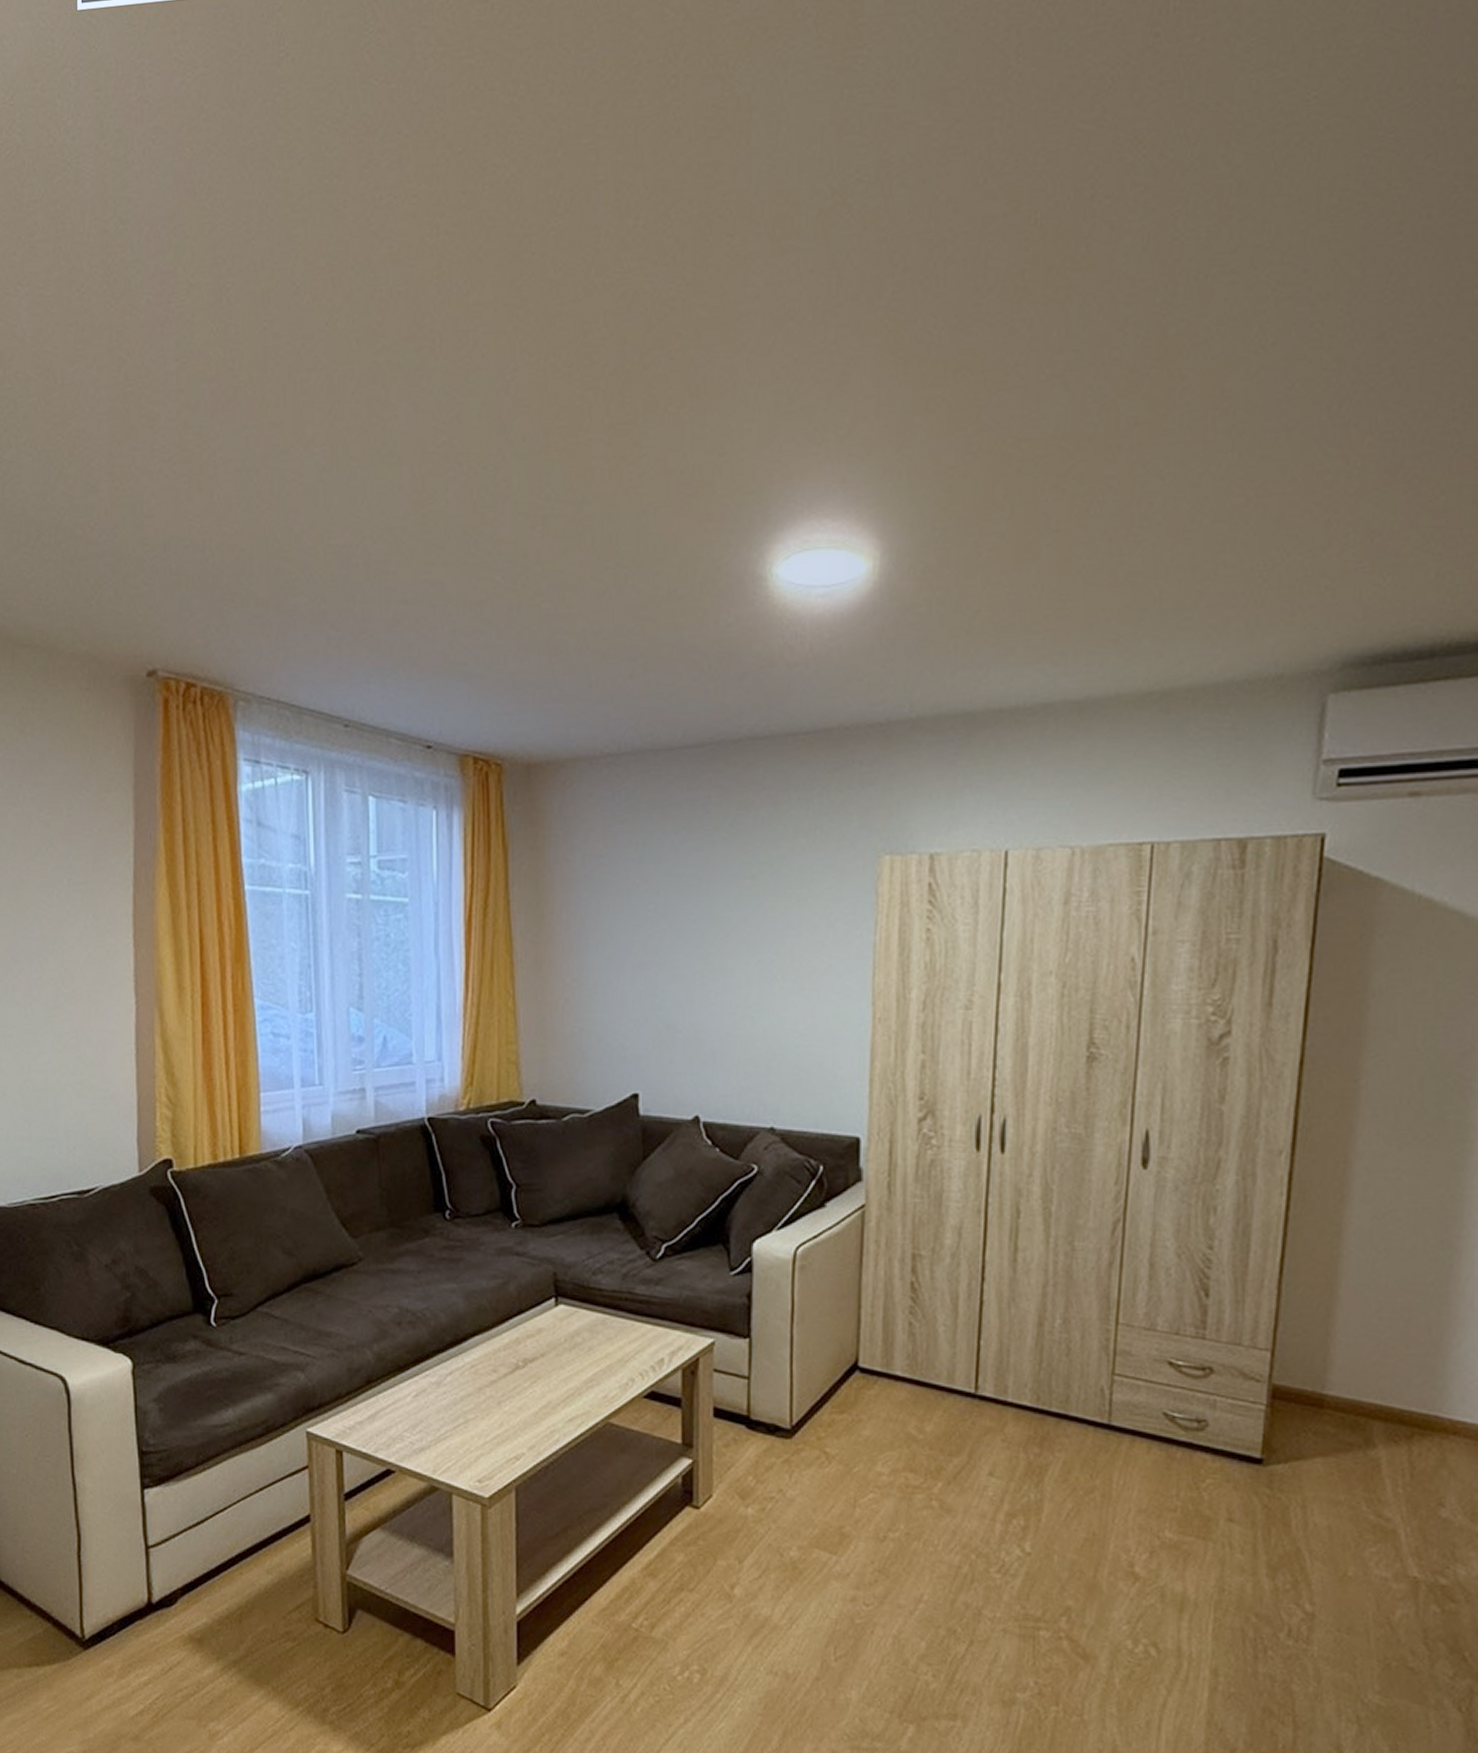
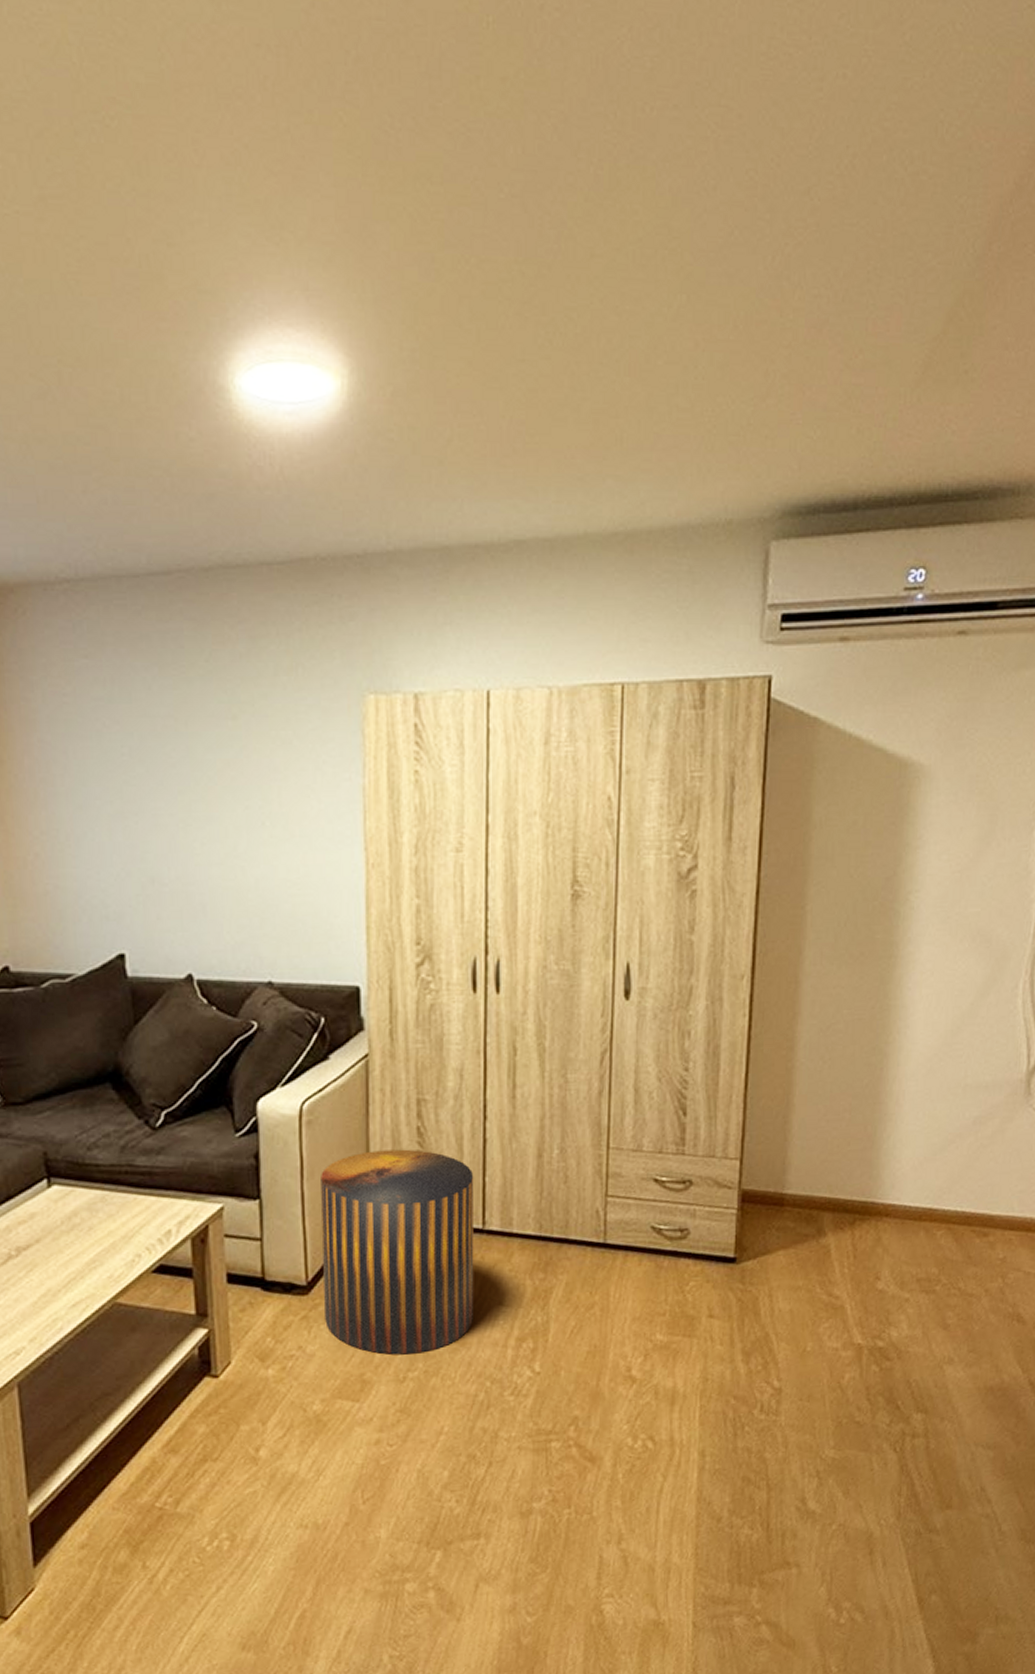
stool: none [807,1301,969,1514] -> present [321,1149,474,1355]

